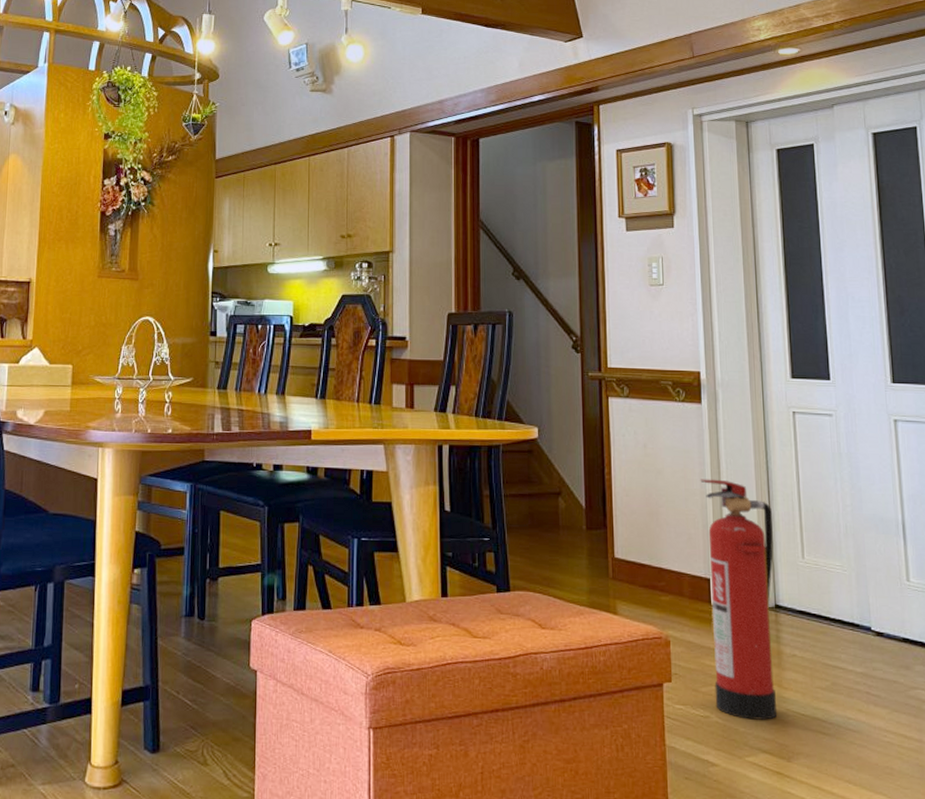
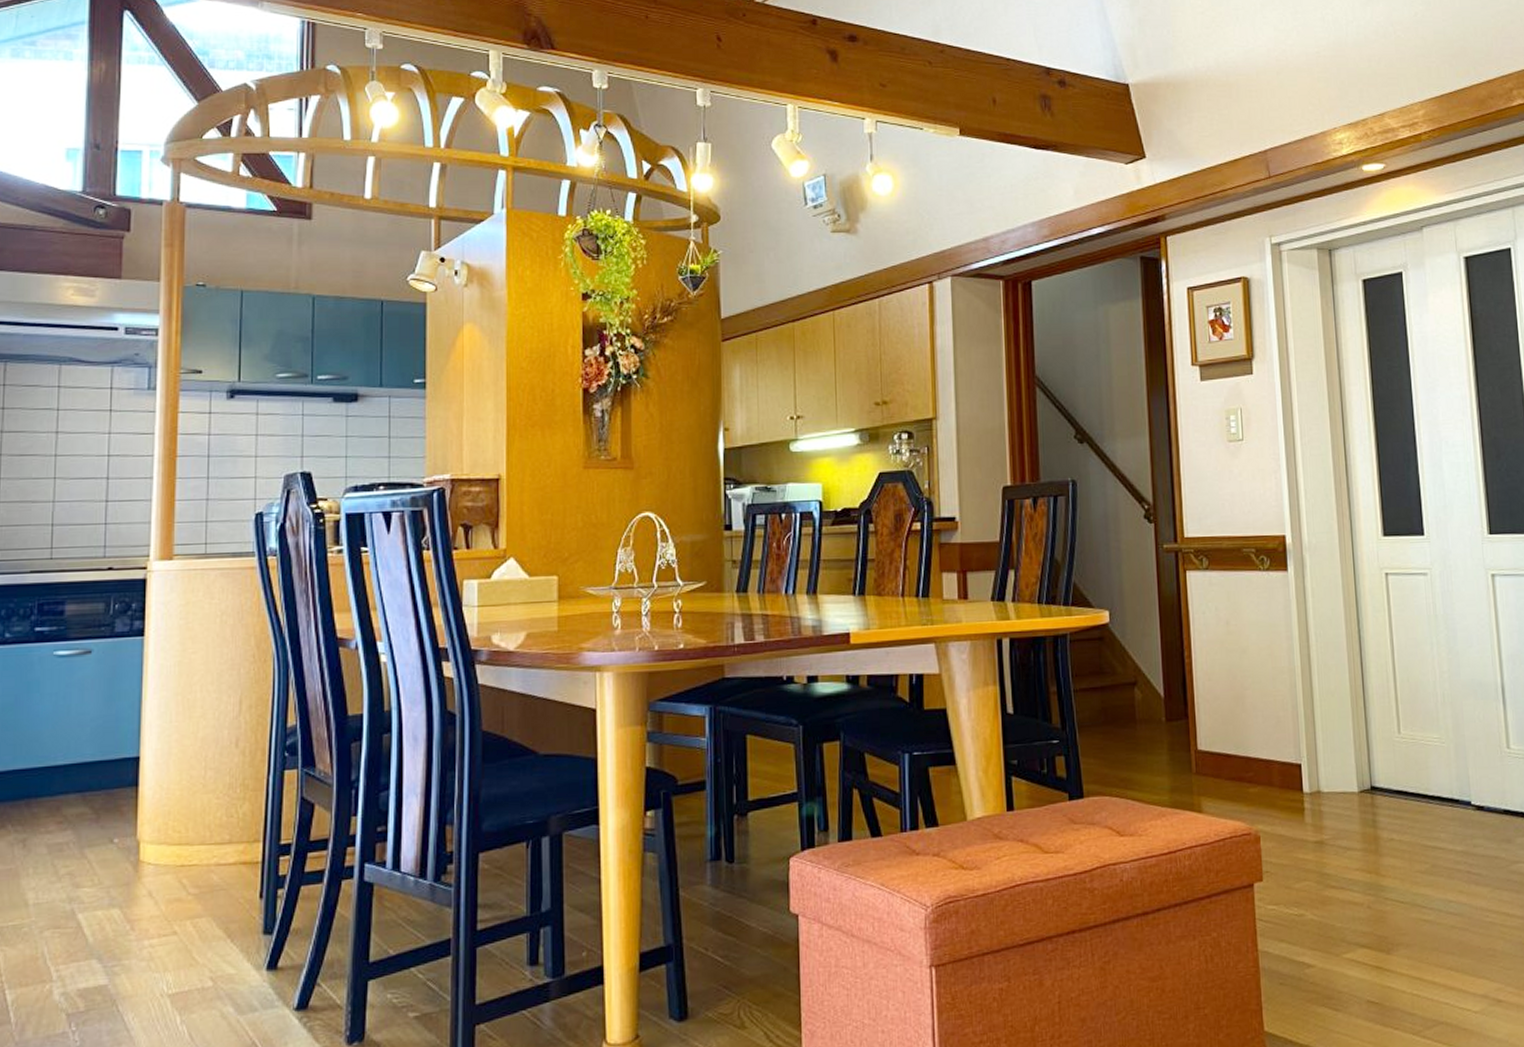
fire extinguisher: present [700,479,778,720] -> none [1288,654,1376,914]

